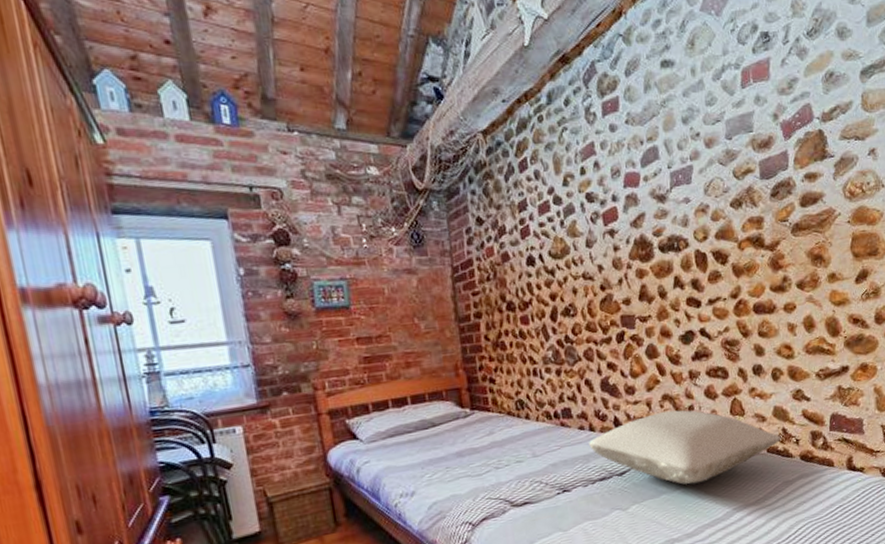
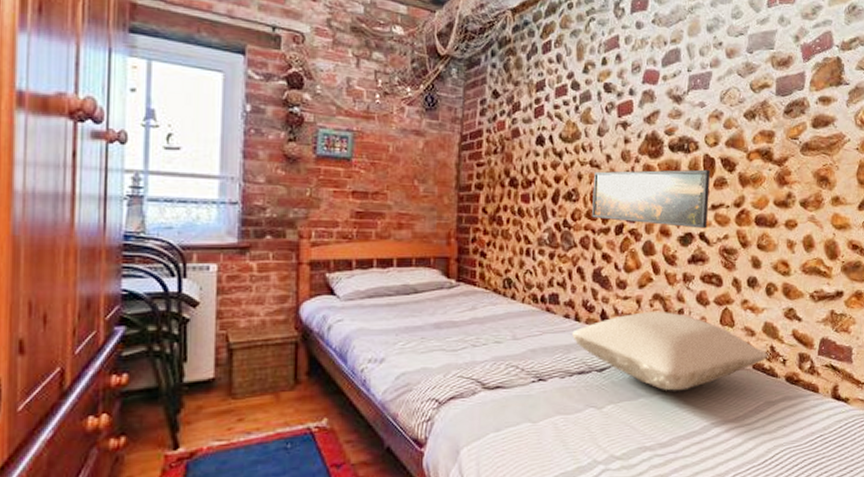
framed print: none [588,265,707,330] -> present [592,169,710,229]

